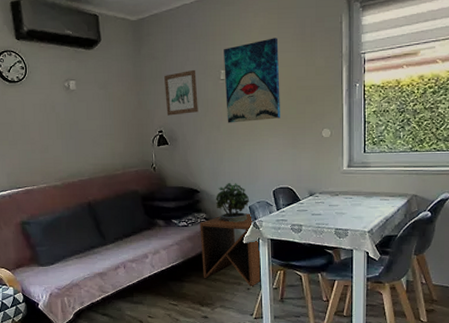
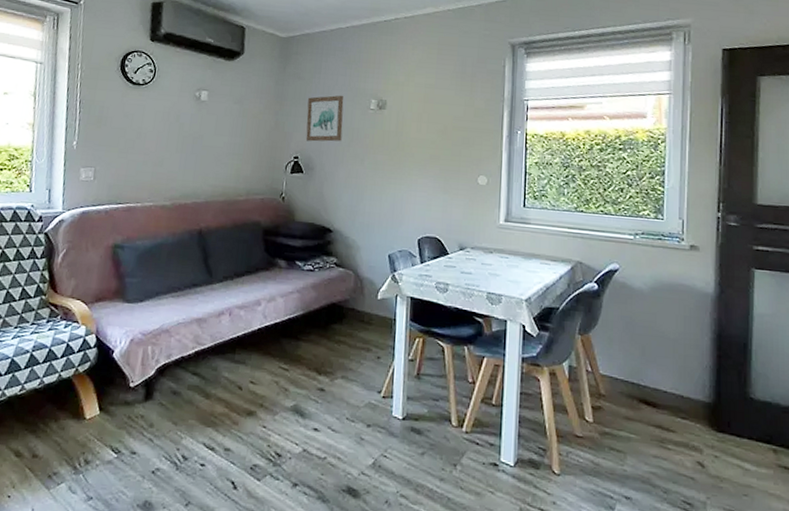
side table: present [200,213,261,286] -> none [325,263,396,355]
potted plant: present [216,180,250,222] -> none [350,221,390,273]
wall art: present [224,38,280,123] -> none [373,72,437,159]

